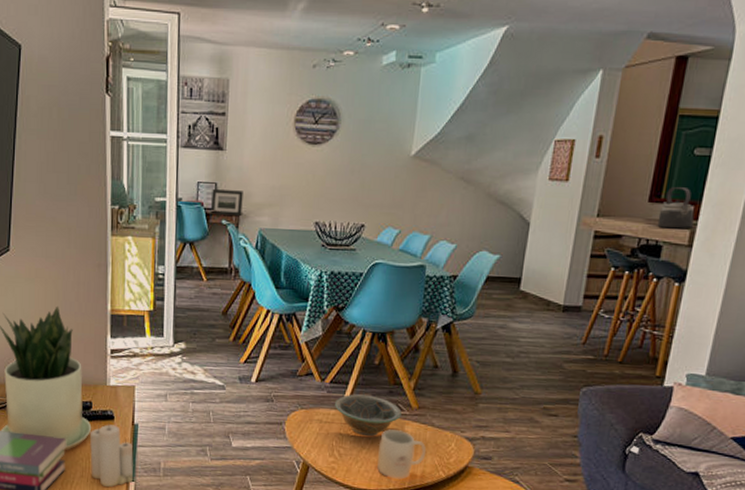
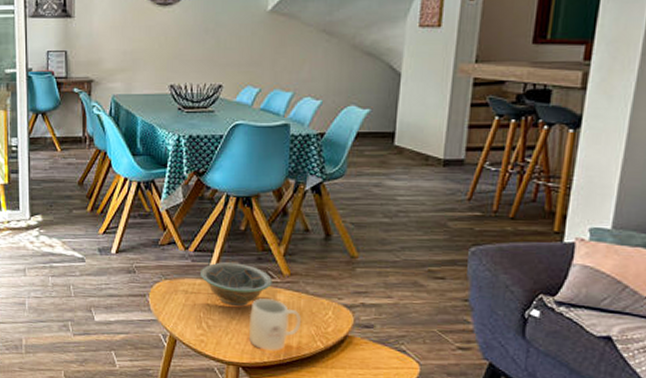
picture frame: present [210,189,243,217] -> none [61,57,94,84]
kettle: present [657,187,695,229] -> none [544,26,586,71]

